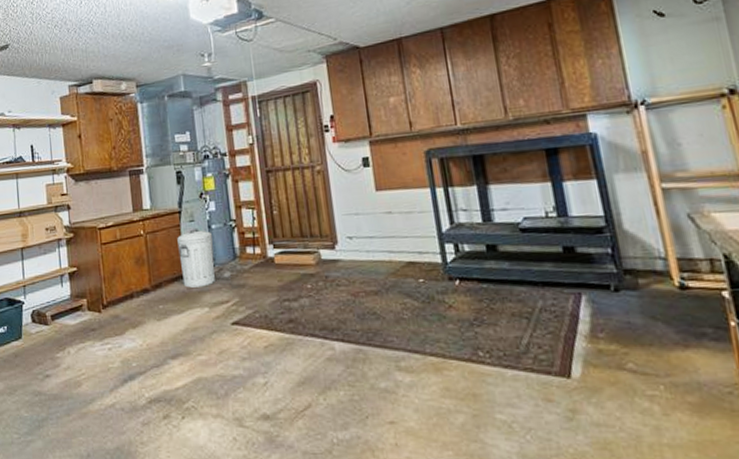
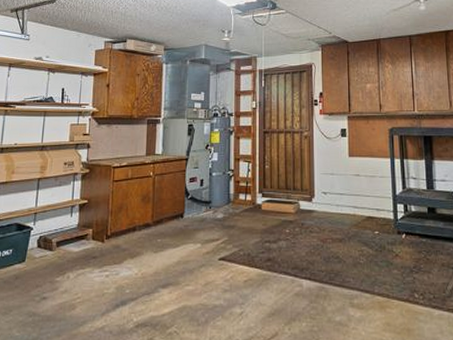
trash can: present [177,229,215,288] -> none [181,175,213,225]

